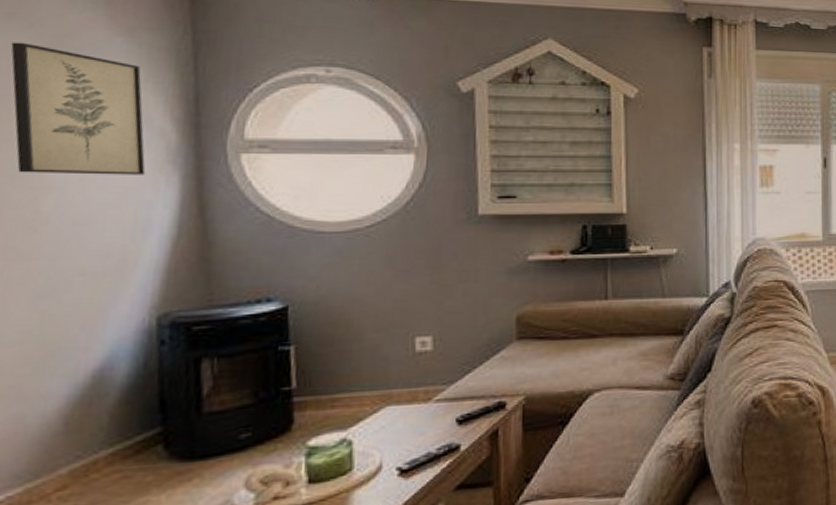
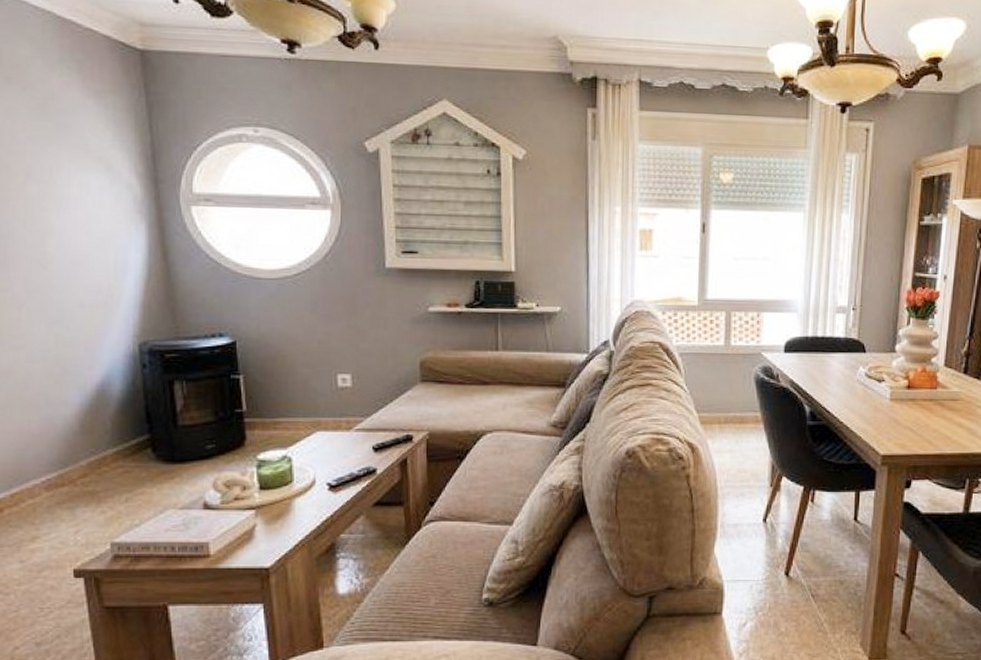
wall art: present [10,42,146,175] -> none [11,104,120,223]

